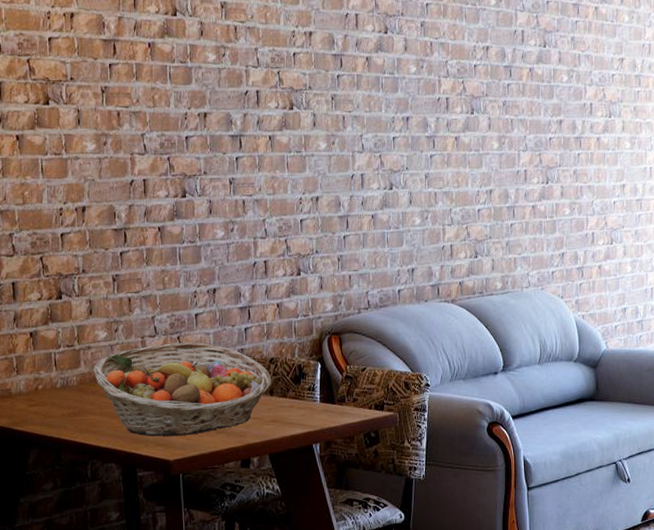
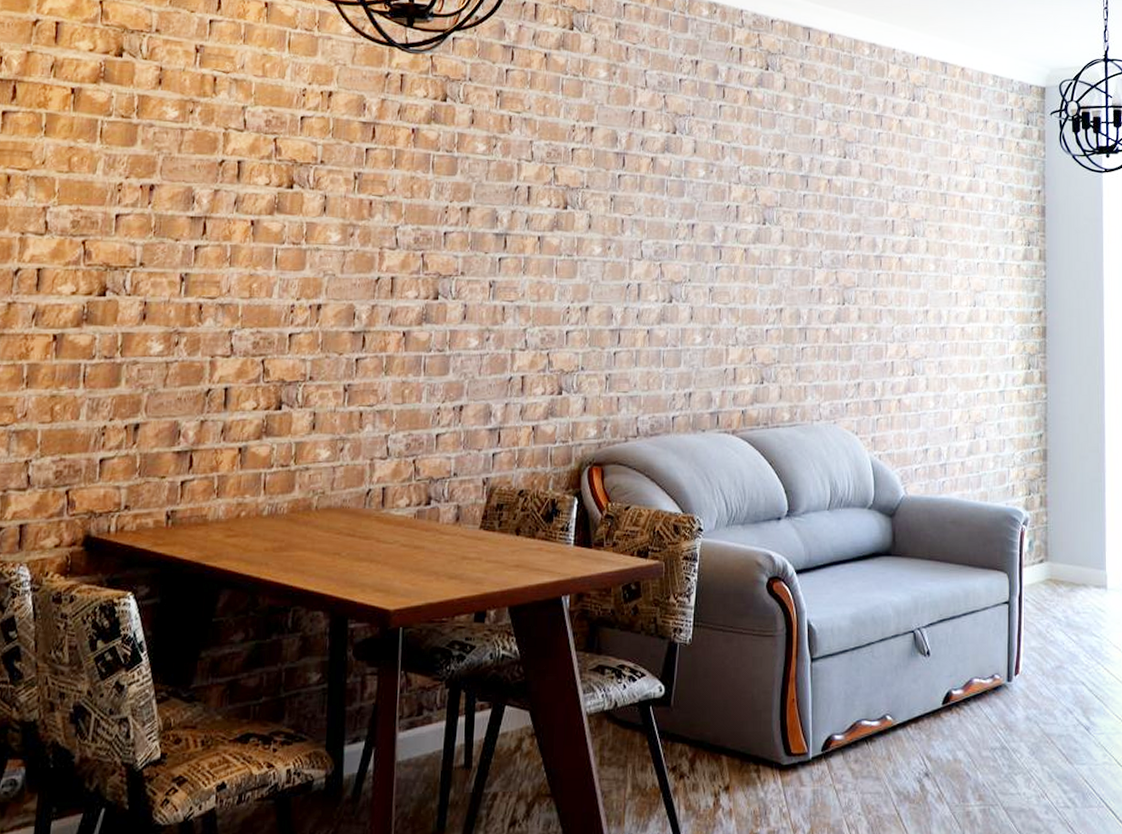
fruit basket: present [94,342,272,437] -> none [309,467,520,581]

